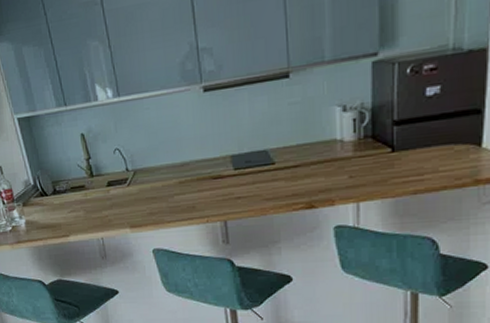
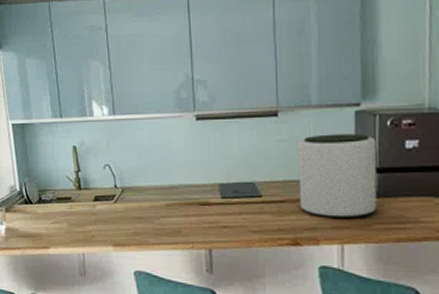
plant pot: none [311,85,395,178] -> present [298,134,377,219]

